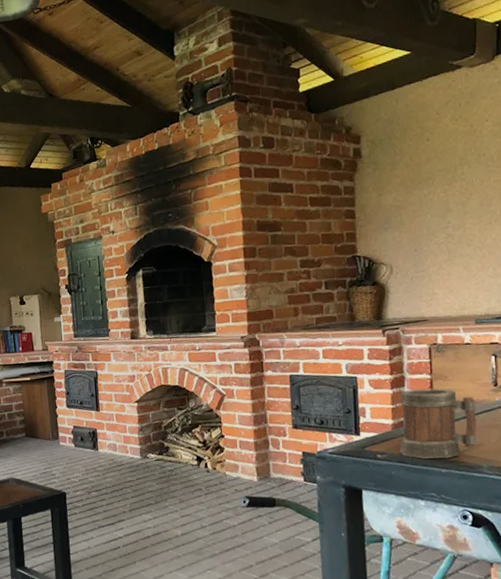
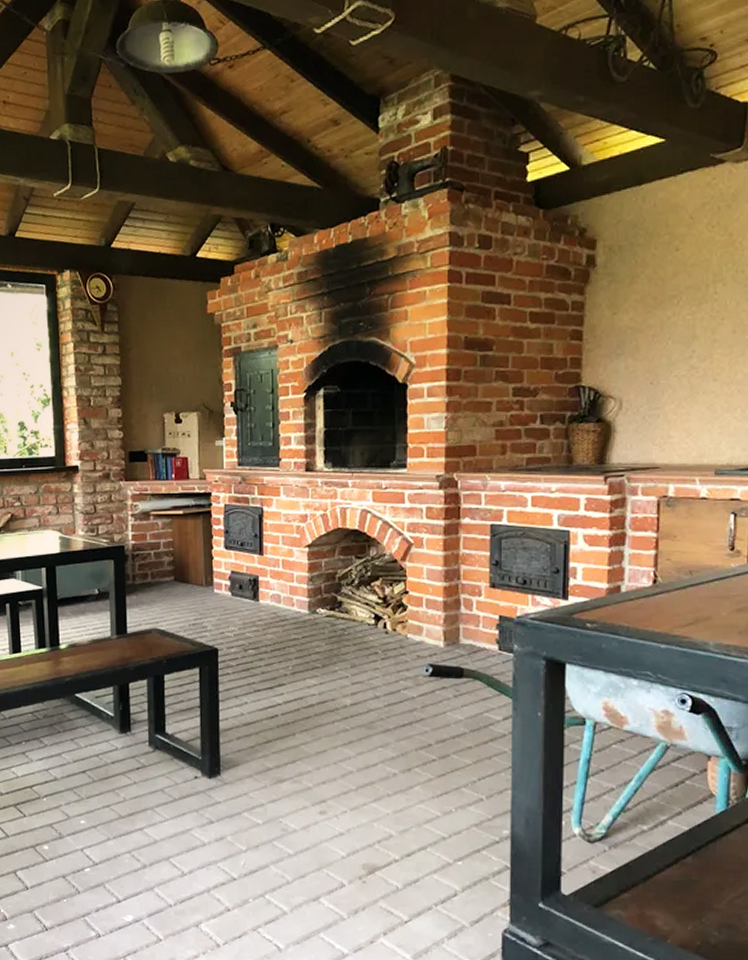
mug: present [400,388,478,459] -> none [614,549,707,632]

